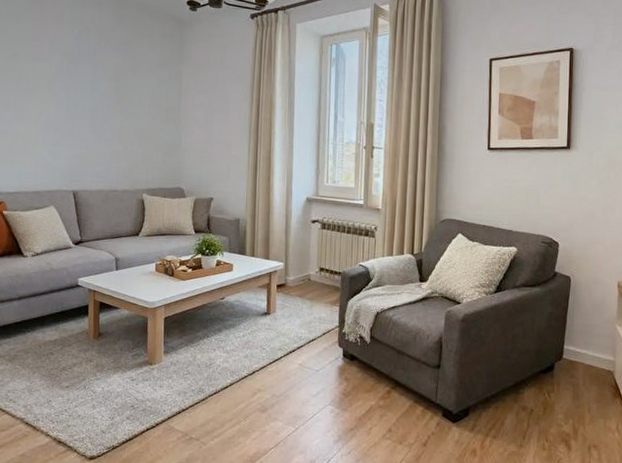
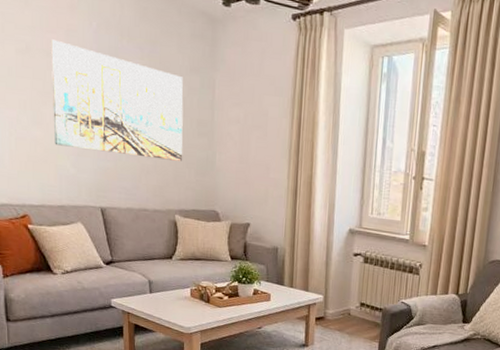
wall art: none [34,46,153,145] -> present [50,39,184,161]

